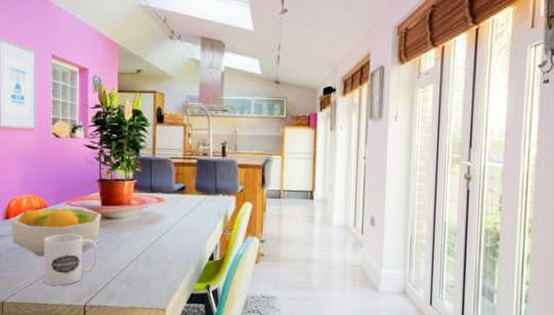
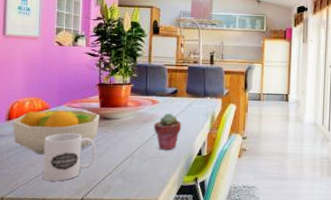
potted succulent: none [159,212,191,254] -> present [153,113,182,150]

